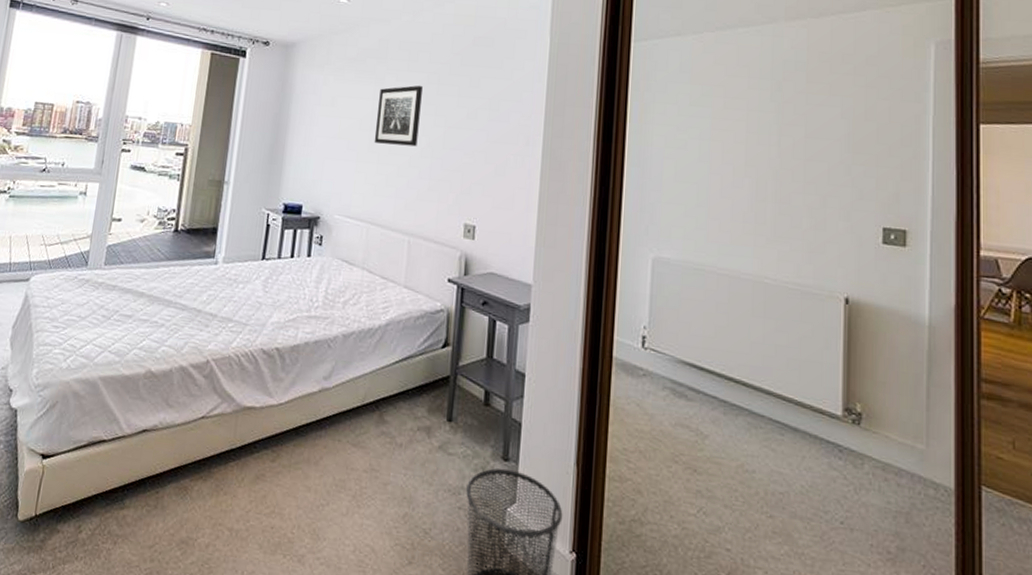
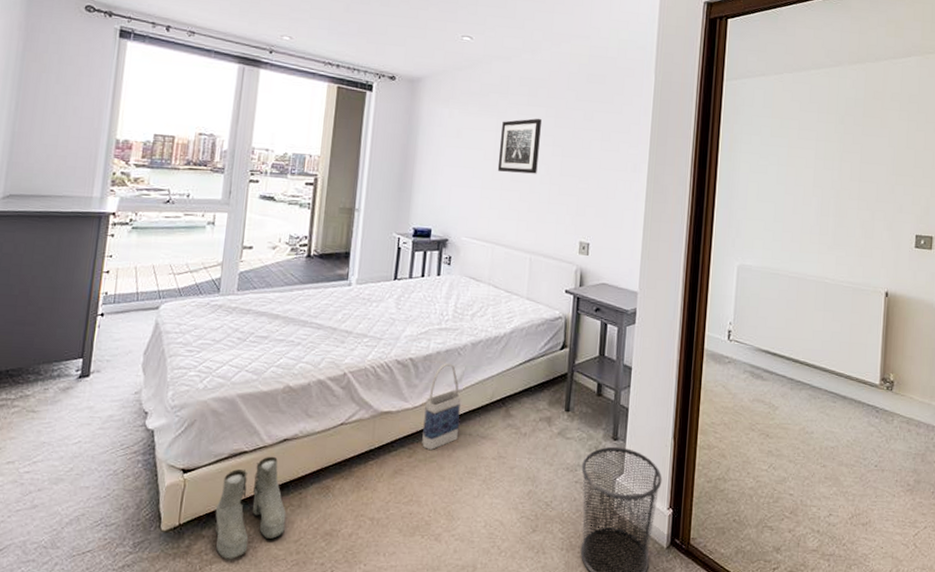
boots: none [69,447,142,561] -> present [215,456,286,560]
bag: none [286,355,330,456] -> present [422,363,461,451]

